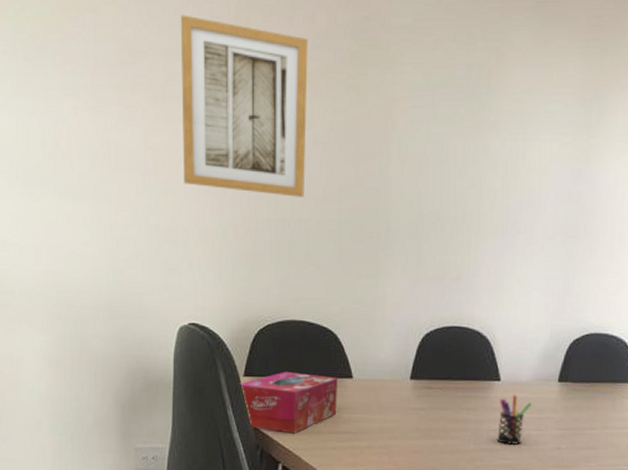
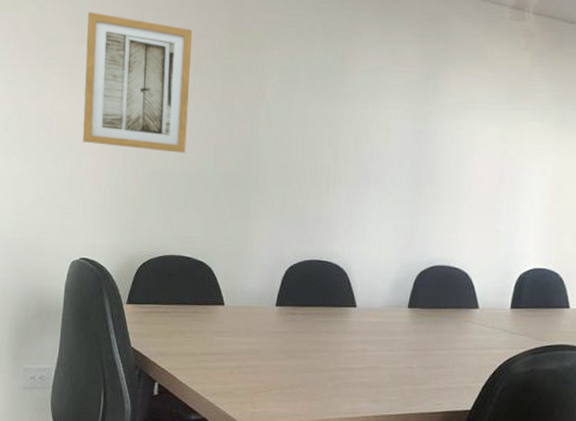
tissue box: present [239,371,338,434] -> none [122,299,211,355]
pen holder: present [497,394,532,445] -> none [354,319,385,364]

